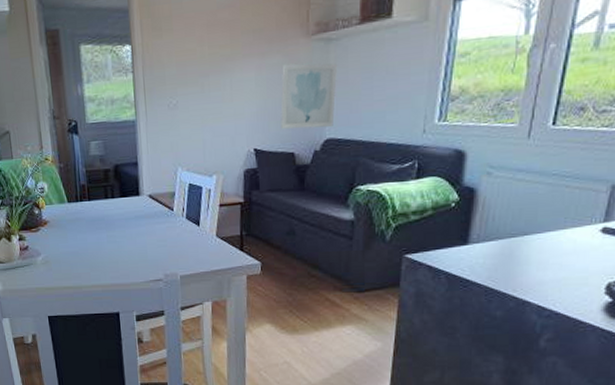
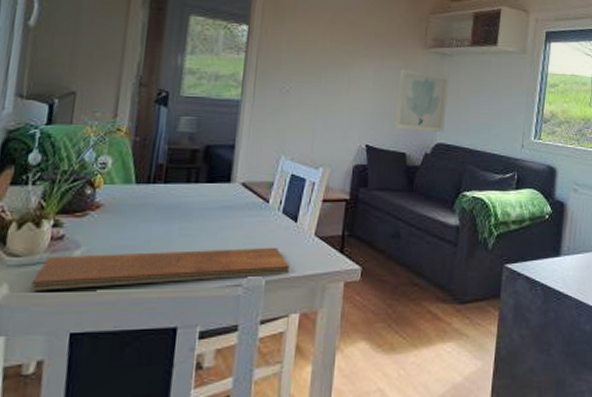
chopping board: none [15,248,199,287] -> present [30,247,290,291]

